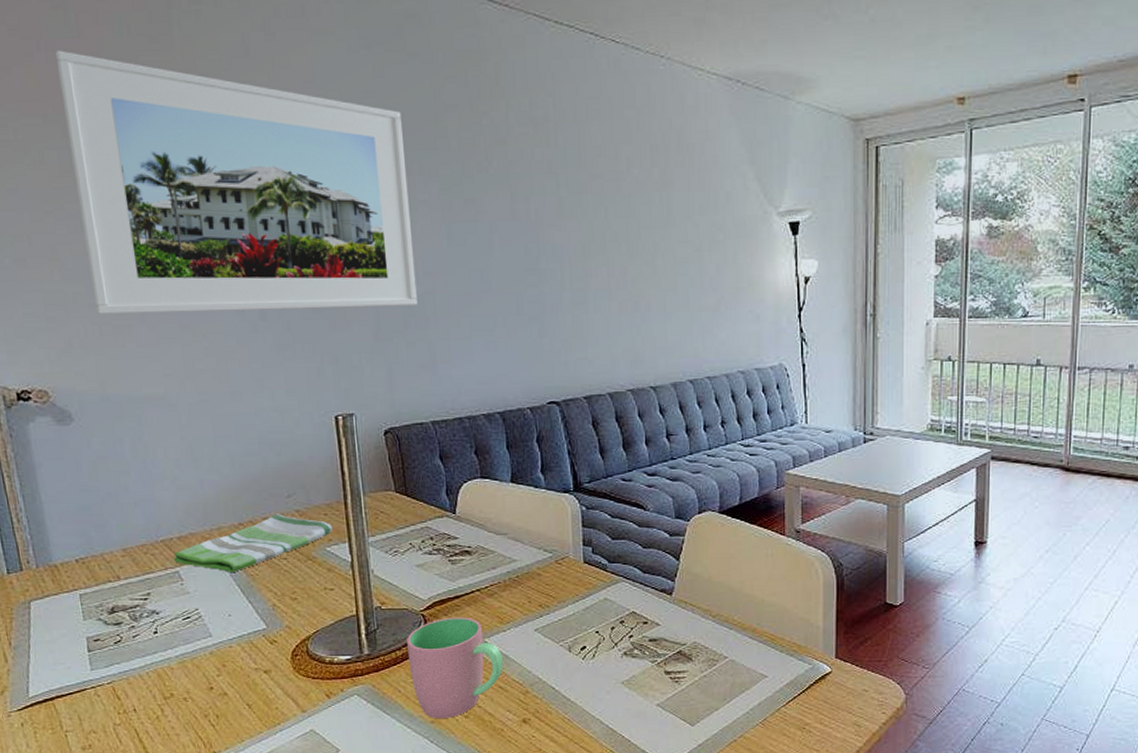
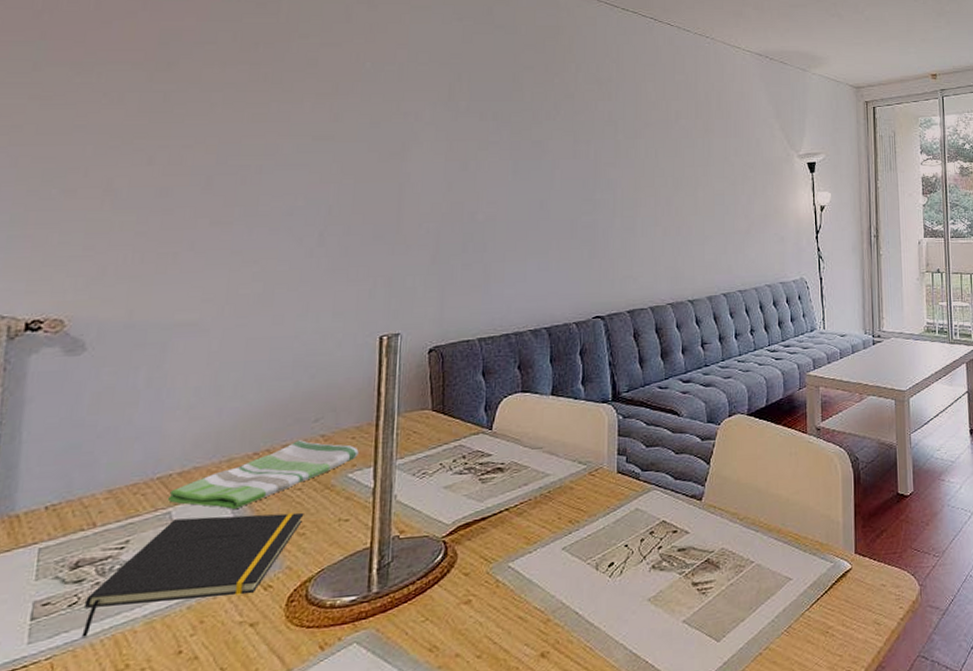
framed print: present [55,50,418,314] -> none [141,10,483,242]
notepad: none [126,578,293,669] -> present [81,512,304,637]
cup: present [407,617,503,719] -> none [421,540,525,663]

